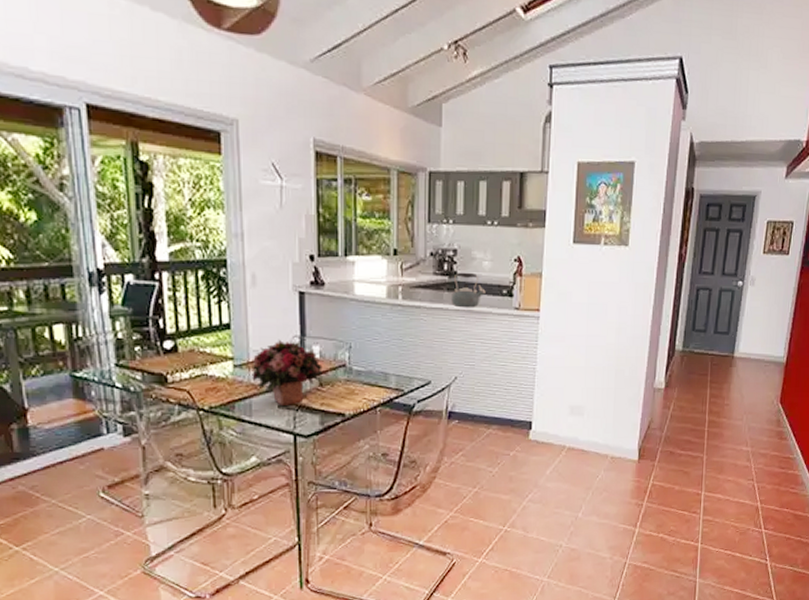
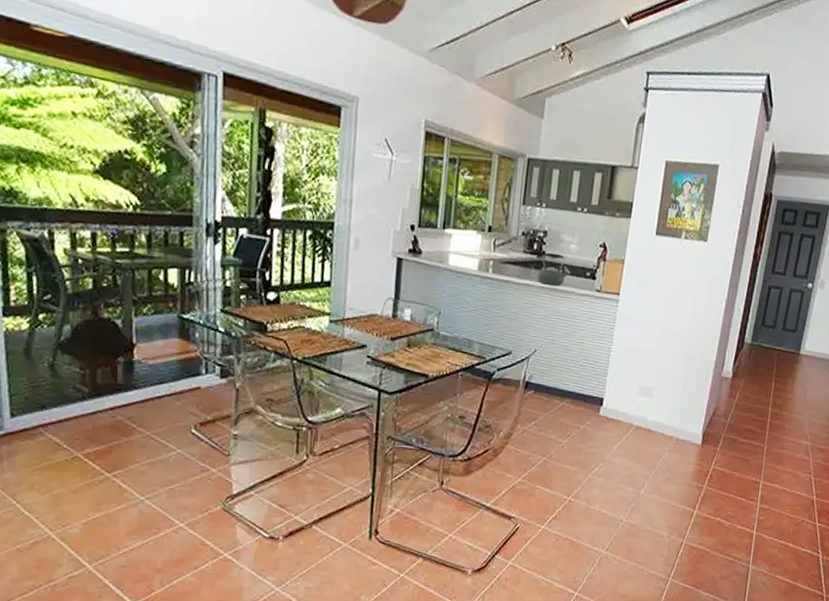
bouquet: present [251,339,323,407] -> none [345,299,412,364]

